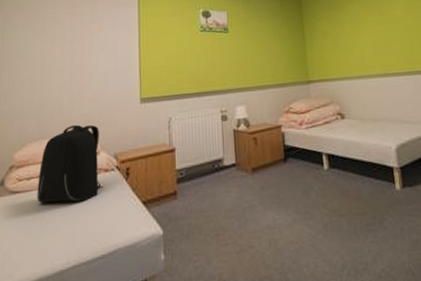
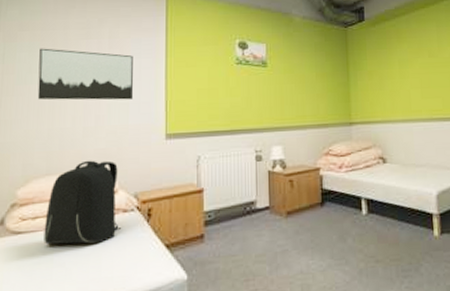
wall art: none [31,26,112,72] -> present [37,48,134,100]

